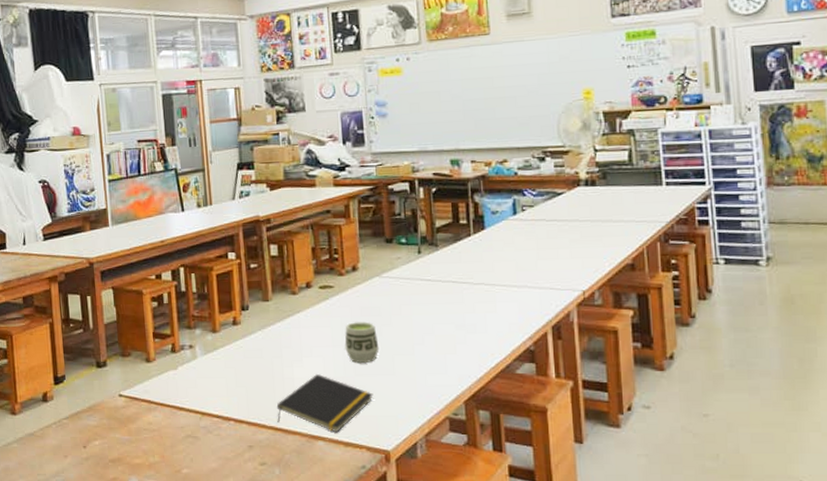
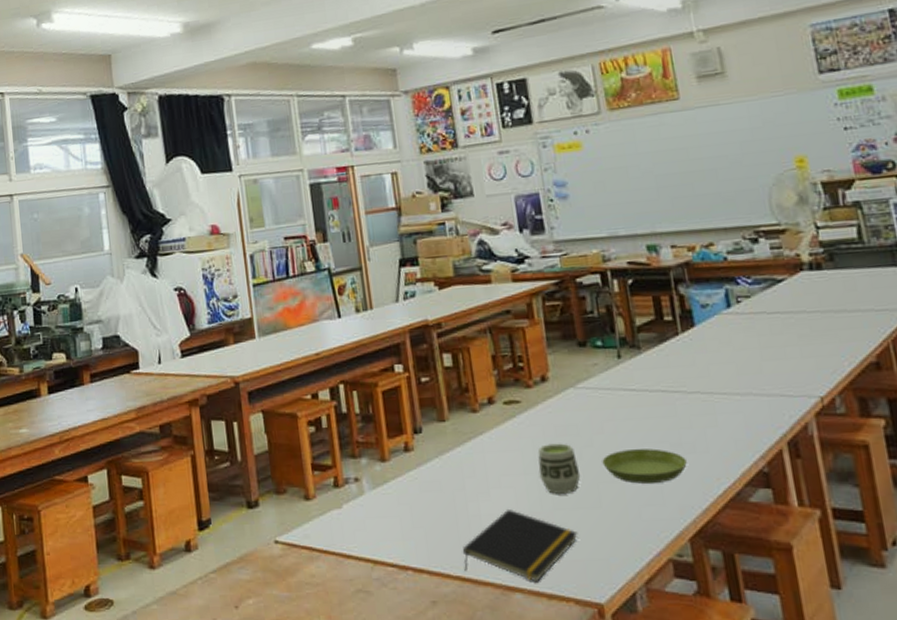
saucer: none [398,328,468,356] -> present [602,448,687,484]

